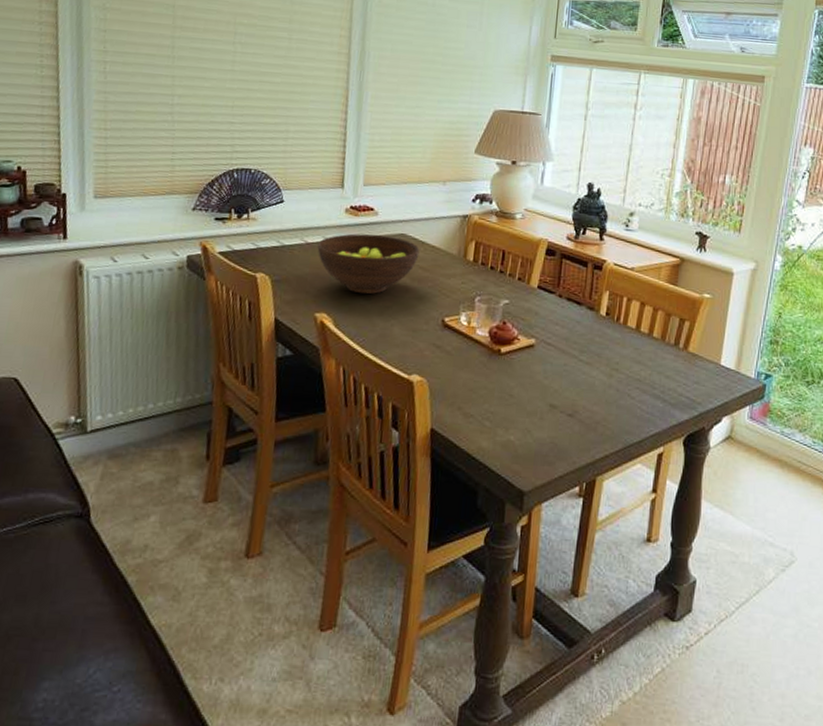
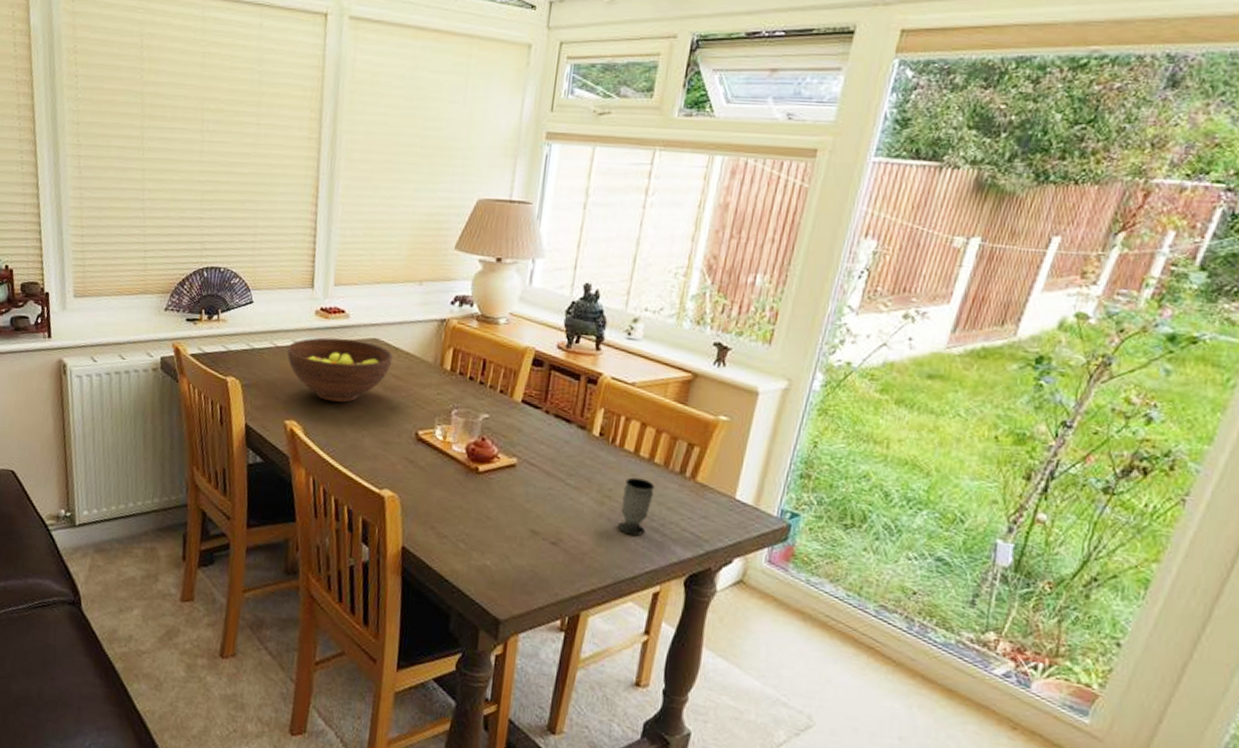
cup: none [625,351,655,403] -> present [617,477,655,536]

